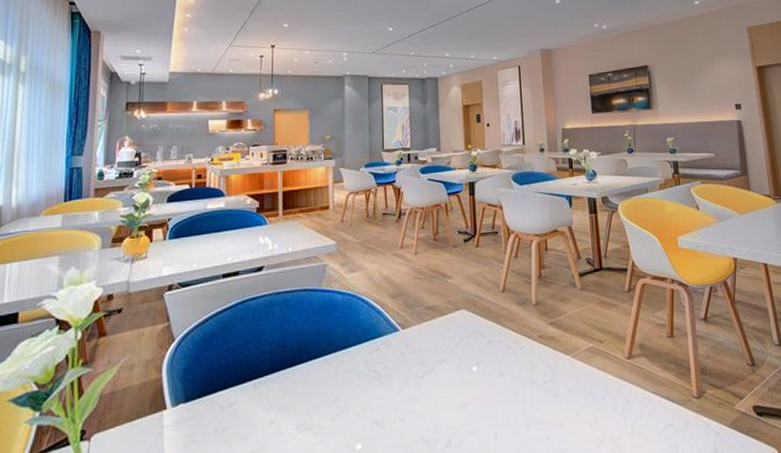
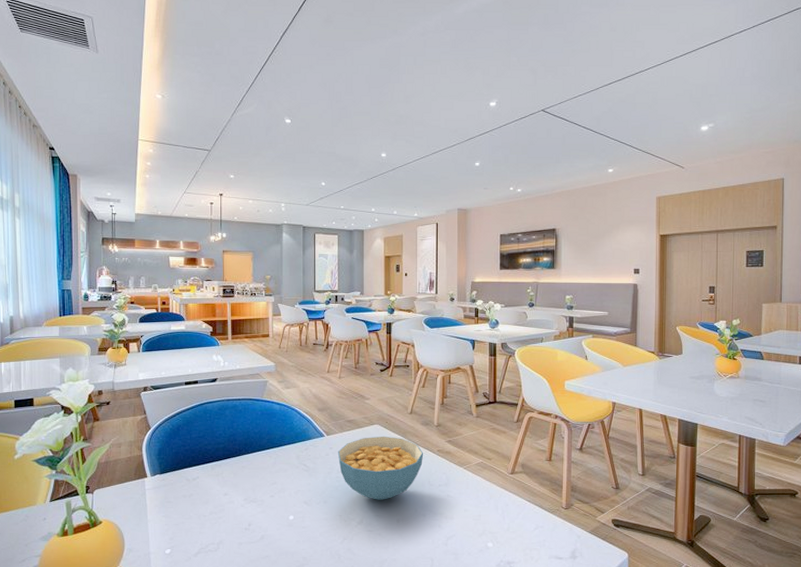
cereal bowl: none [416,323,522,411] -> present [337,436,424,500]

